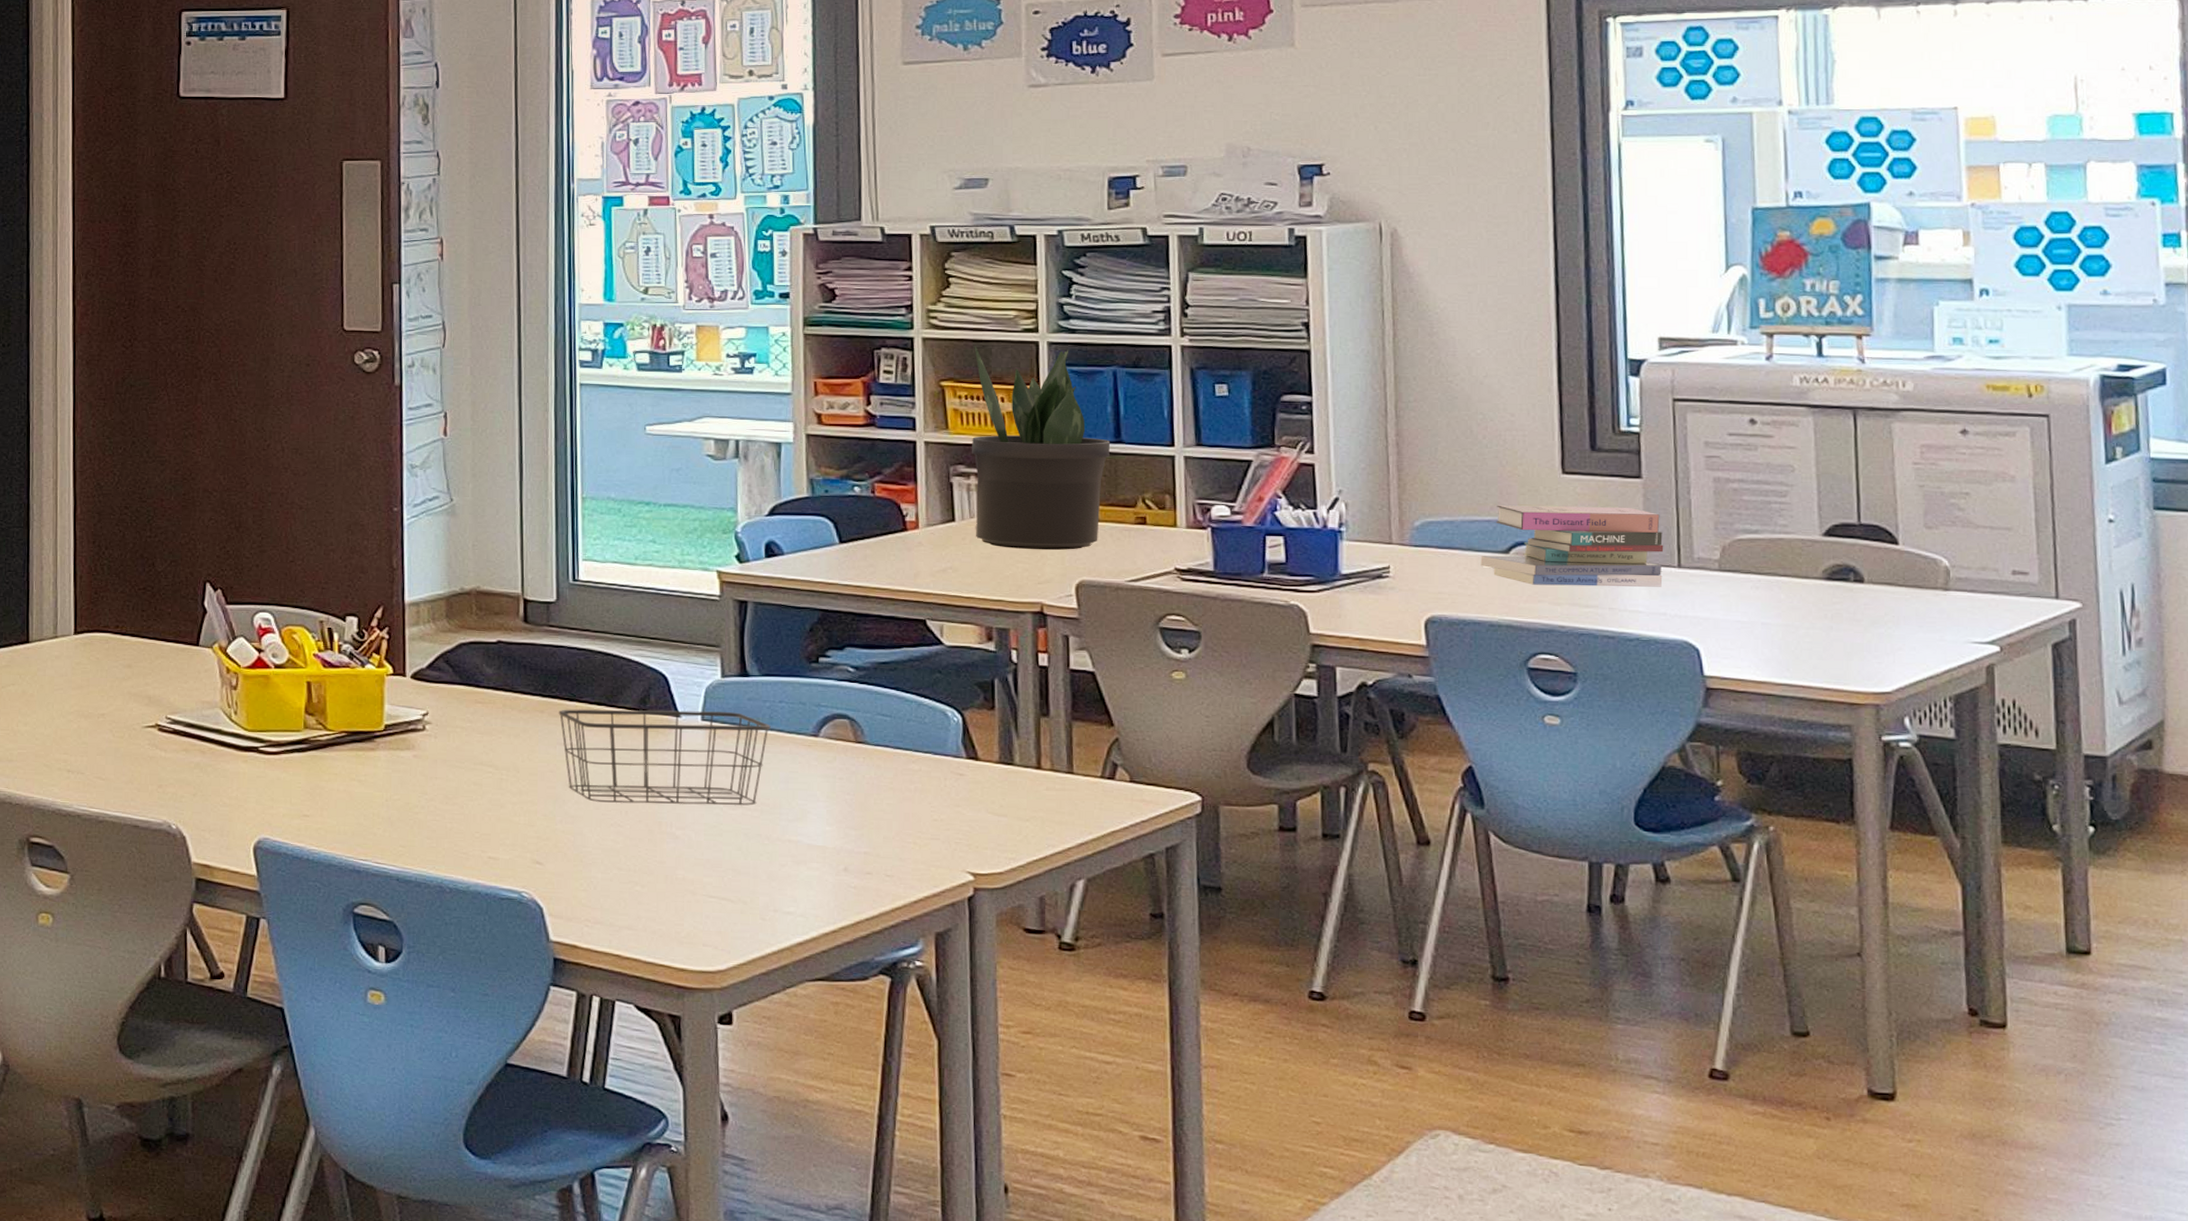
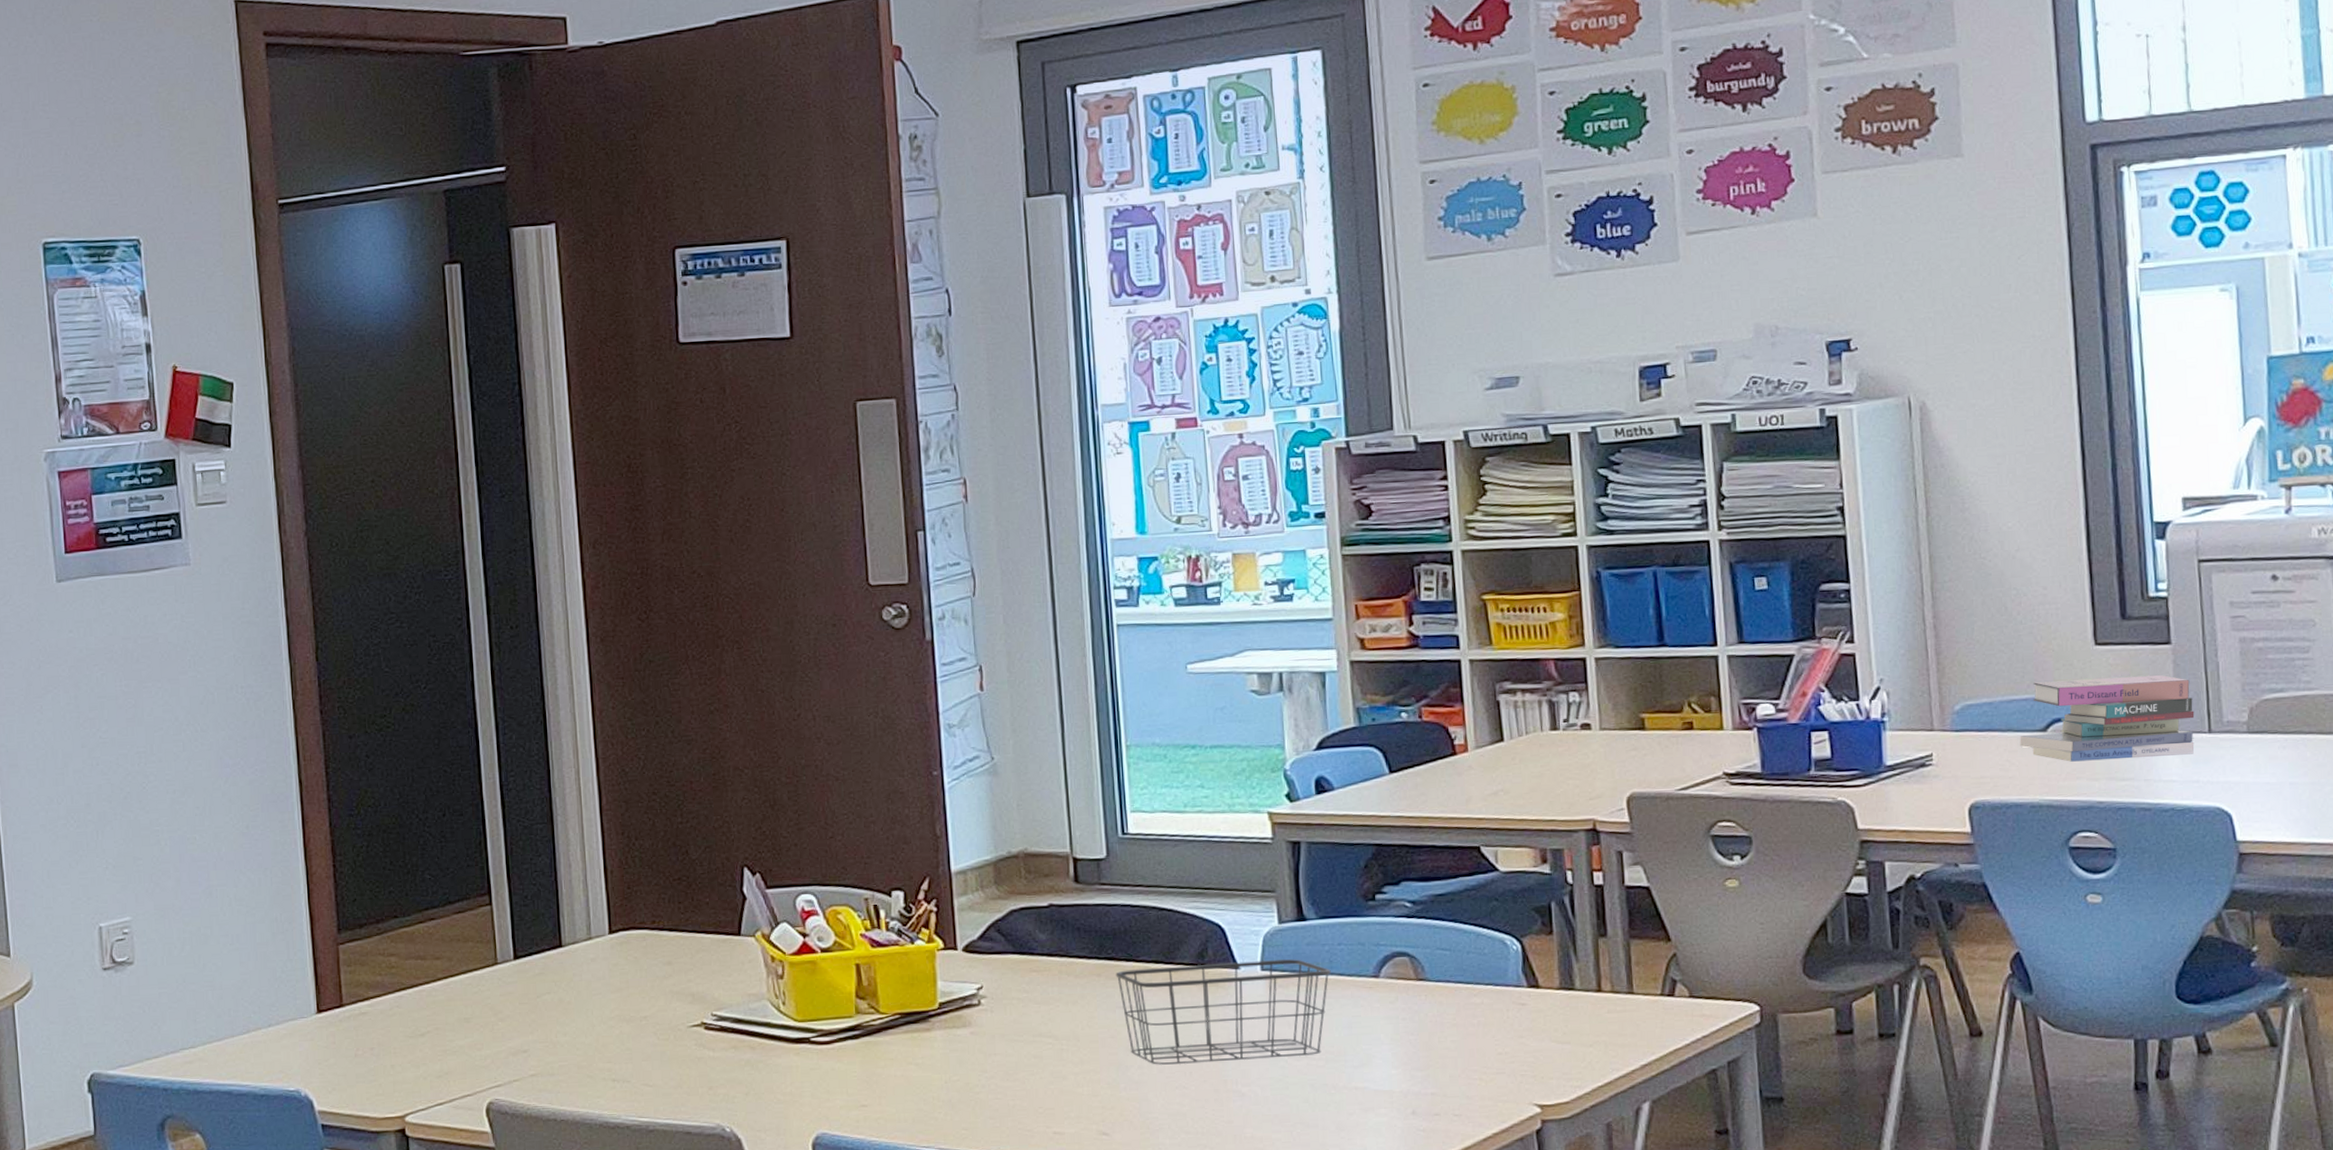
planter: present [972,346,1111,551] -> none [1514,552,1654,765]

